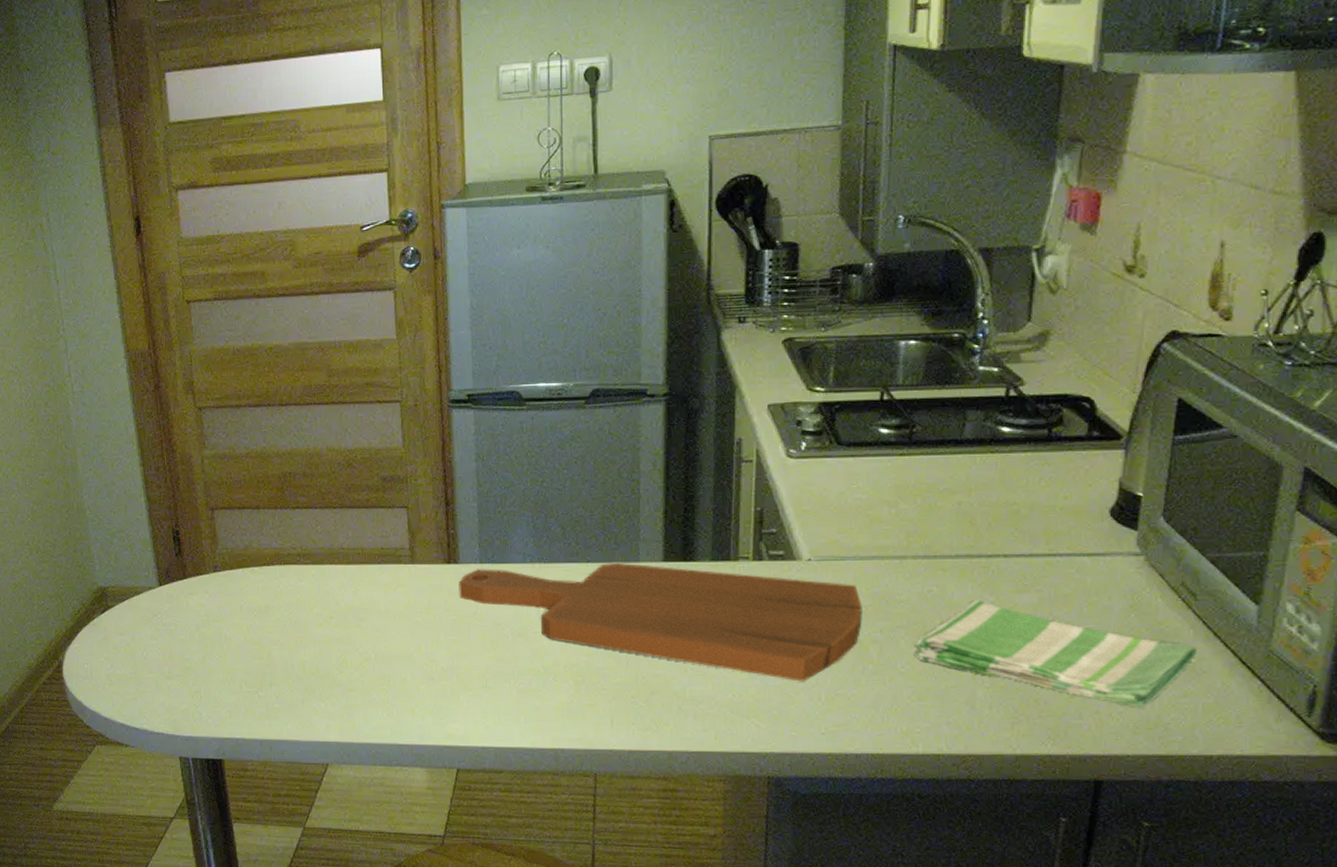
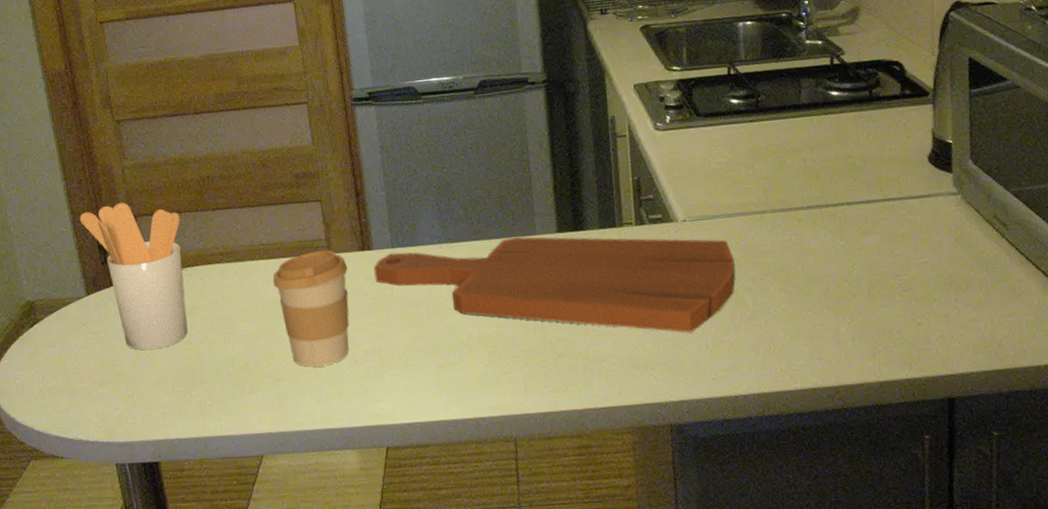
utensil holder: none [155,494,260,647] -> present [79,202,188,351]
coffee cup: none [350,559,431,680] -> present [273,250,349,367]
dish towel: present [914,599,1198,707] -> none [783,244,1016,329]

